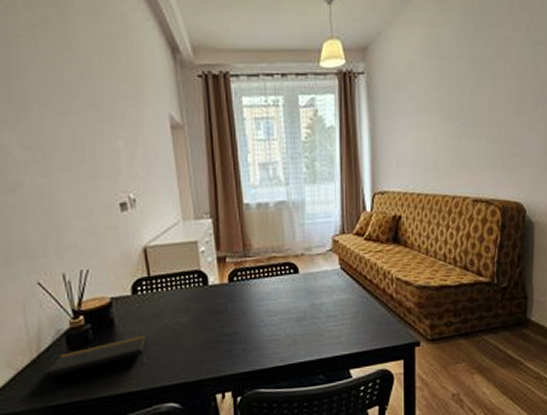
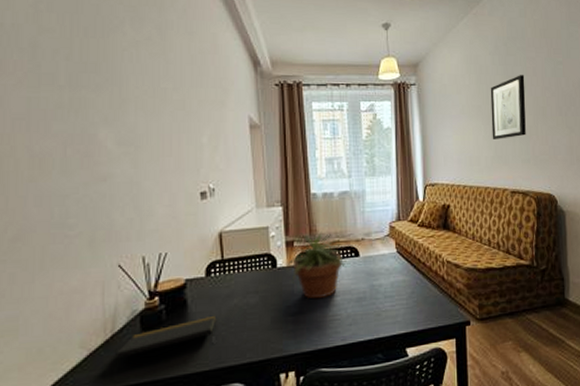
potted plant: none [217,245,285,319] -> present [285,230,347,299]
wall art: none [453,59,497,139] -> present [490,75,526,139]

